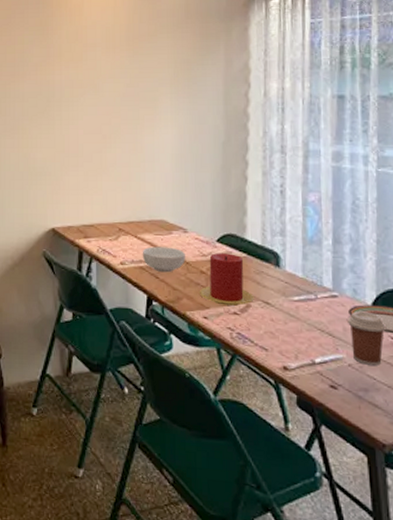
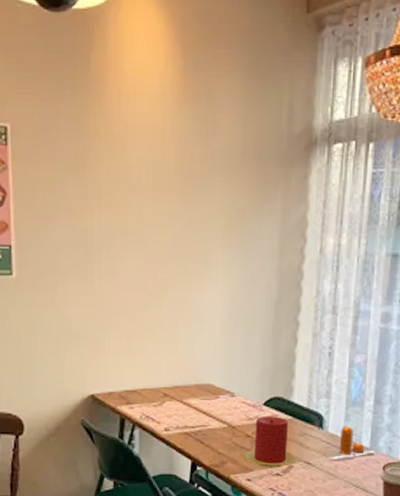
cereal bowl: present [142,246,185,273] -> none [187,411,231,438]
pepper shaker: none [299,265,327,295] -> present [339,425,365,454]

